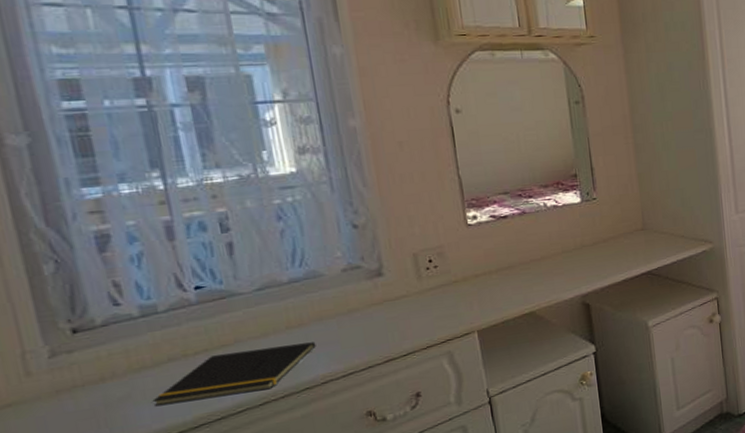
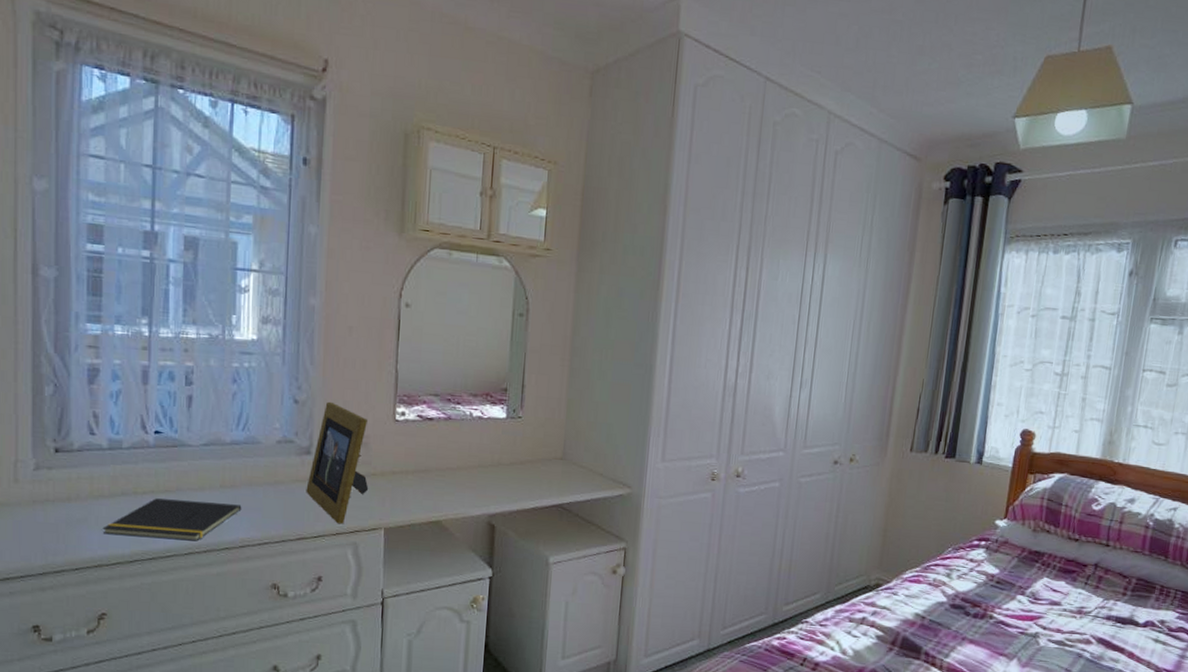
picture frame: none [384,219,453,338] -> present [306,401,369,525]

